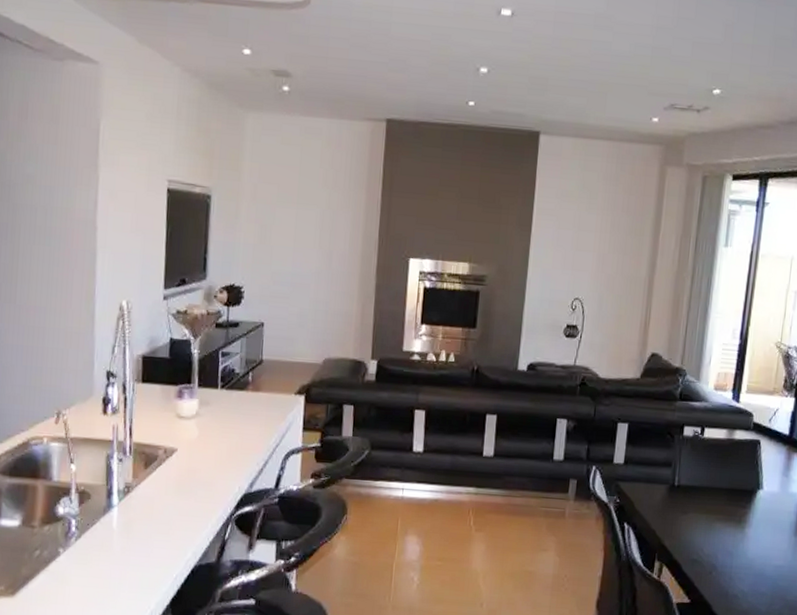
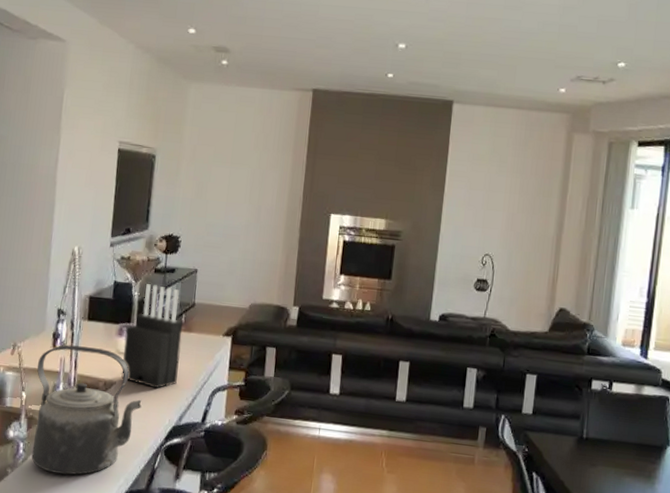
kettle: none [85,410,208,552] -> present [31,345,142,475]
knife block: none [182,340,250,455] -> present [120,284,182,389]

